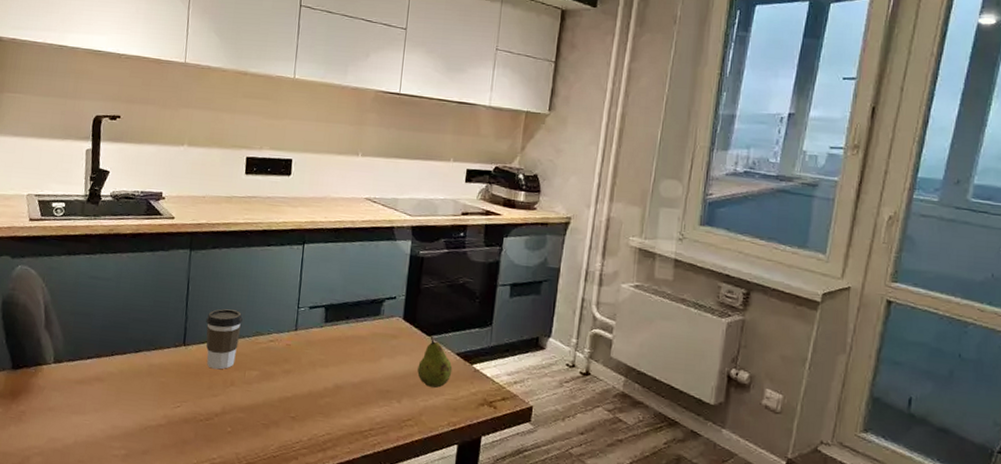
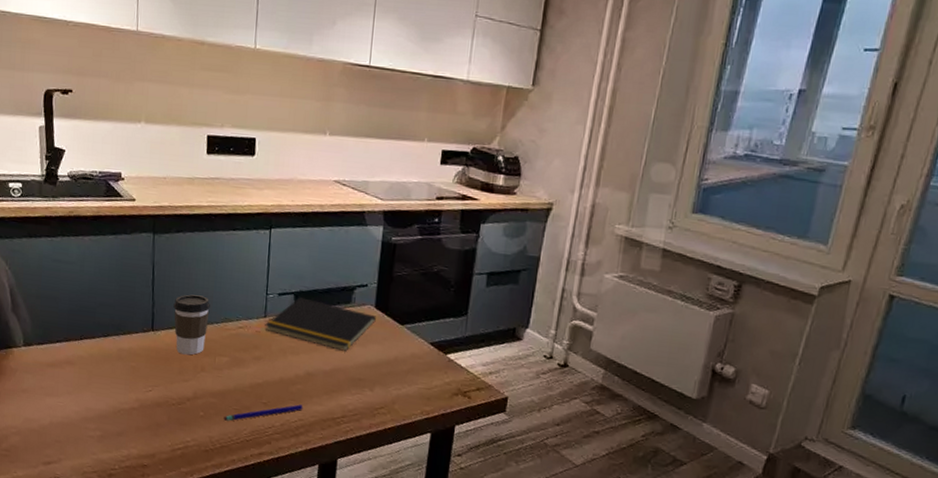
pen: none [251,418,331,437] -> present [224,404,303,421]
notepad: none [295,310,404,363] -> present [264,297,376,351]
fruit: present [417,335,453,388] -> none [390,324,426,377]

